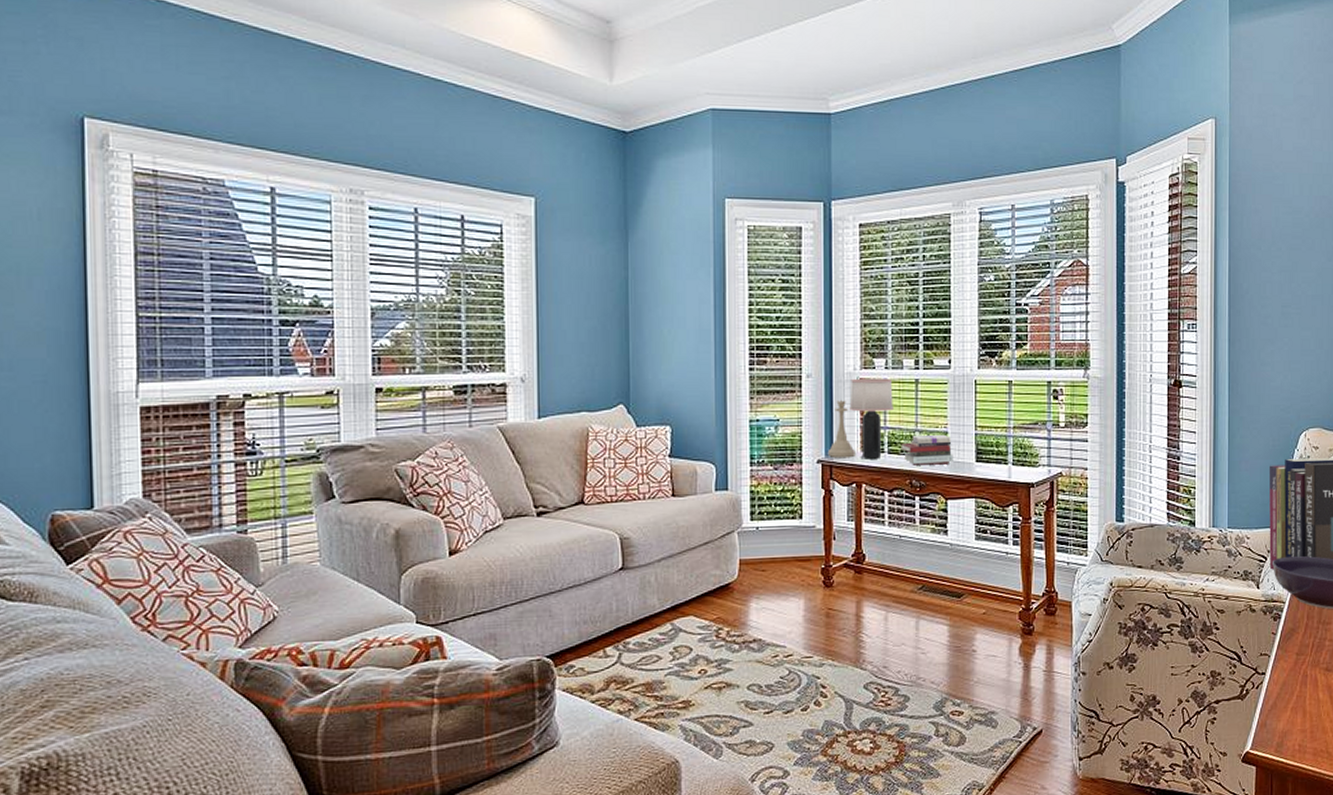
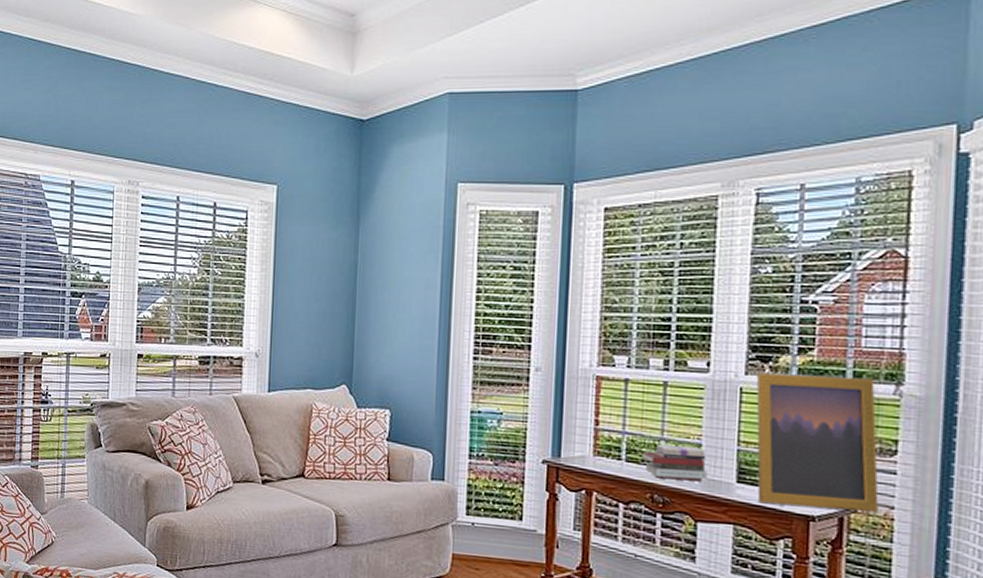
chess piece: present [827,399,855,459] -> none [554,397,587,462]
table lamp: present [849,378,893,459] -> none [582,375,636,466]
picture frame: none [987,365,1077,478] -> present [756,372,879,512]

